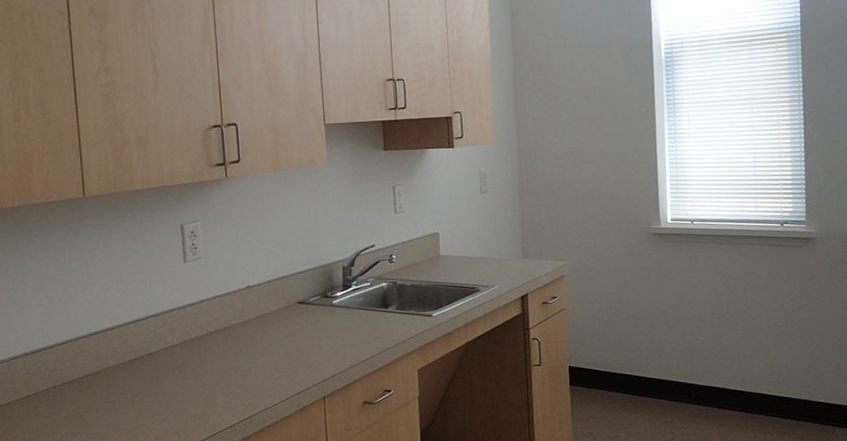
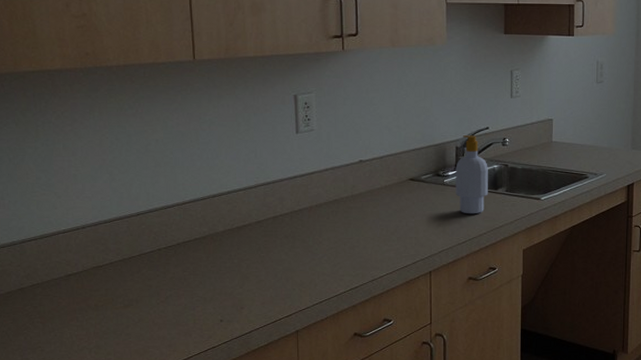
soap bottle: none [343,254,378,336] -> present [455,135,488,214]

